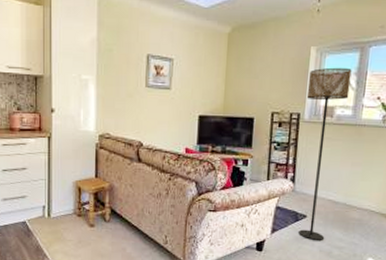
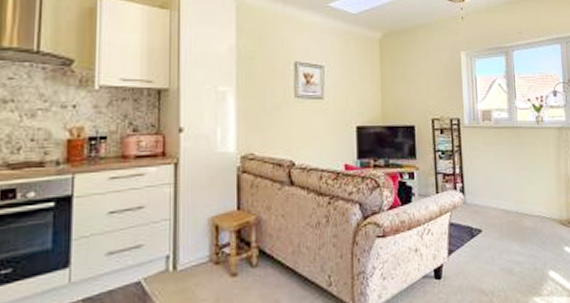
floor lamp: present [298,67,352,240] -> none [463,71,503,258]

